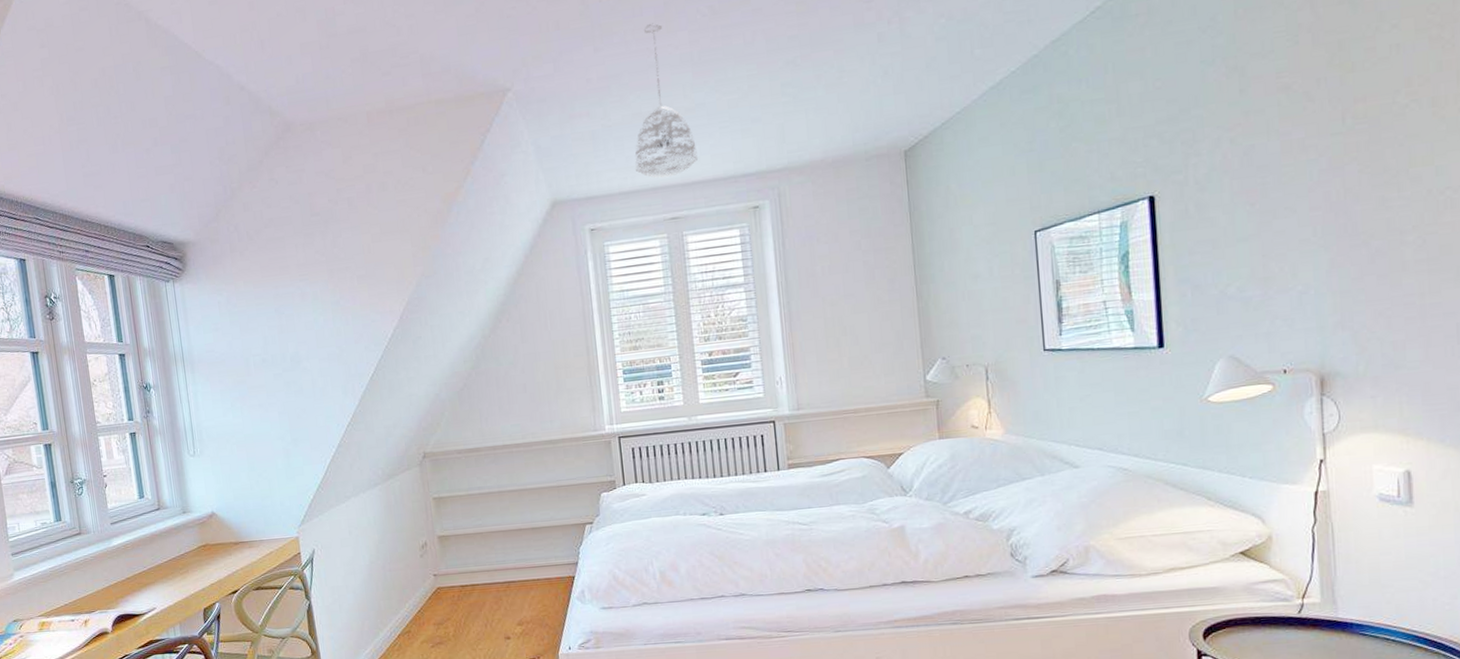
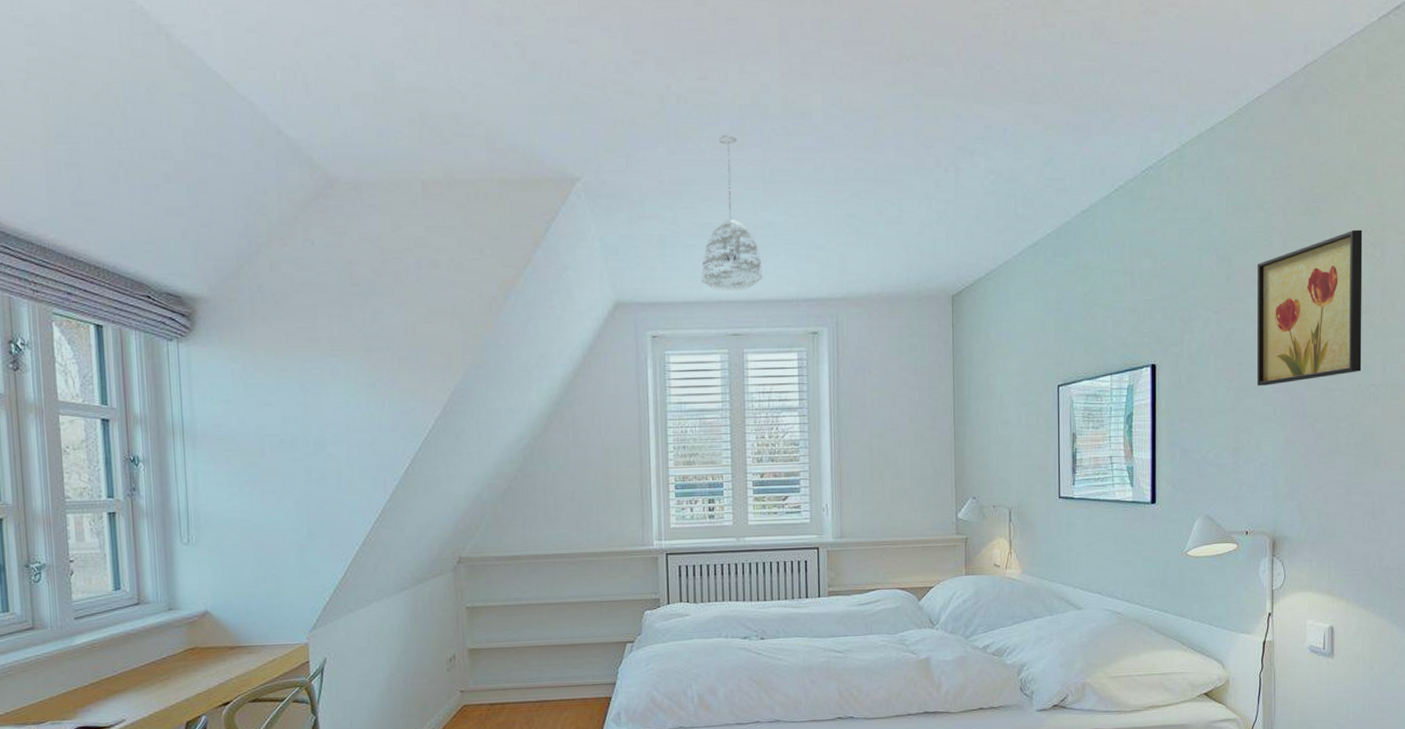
wall art: none [1280,9,1432,205] -> present [1257,229,1363,386]

